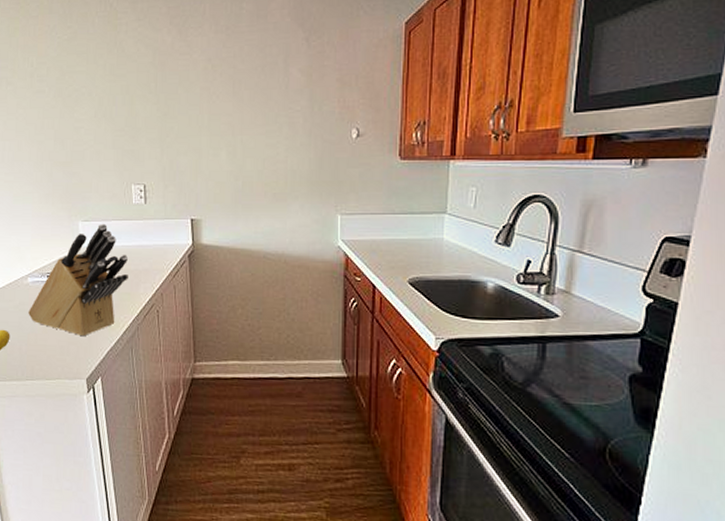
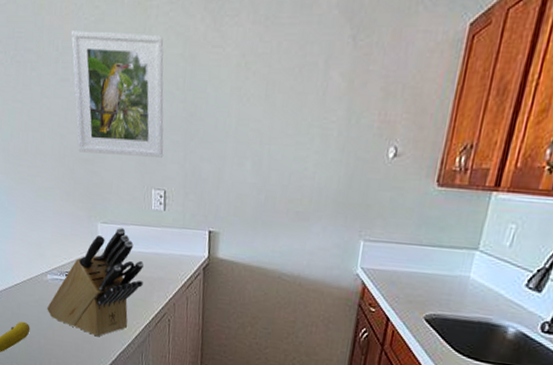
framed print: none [45,47,141,156] -> present [71,31,164,158]

